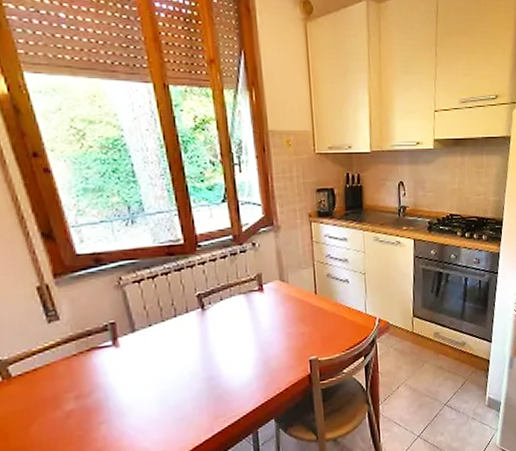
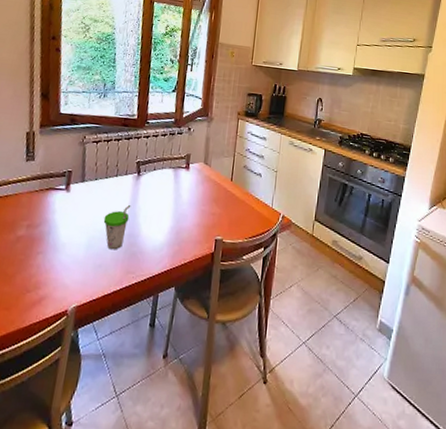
cup: none [172,345,204,399] -> present [103,204,131,250]

